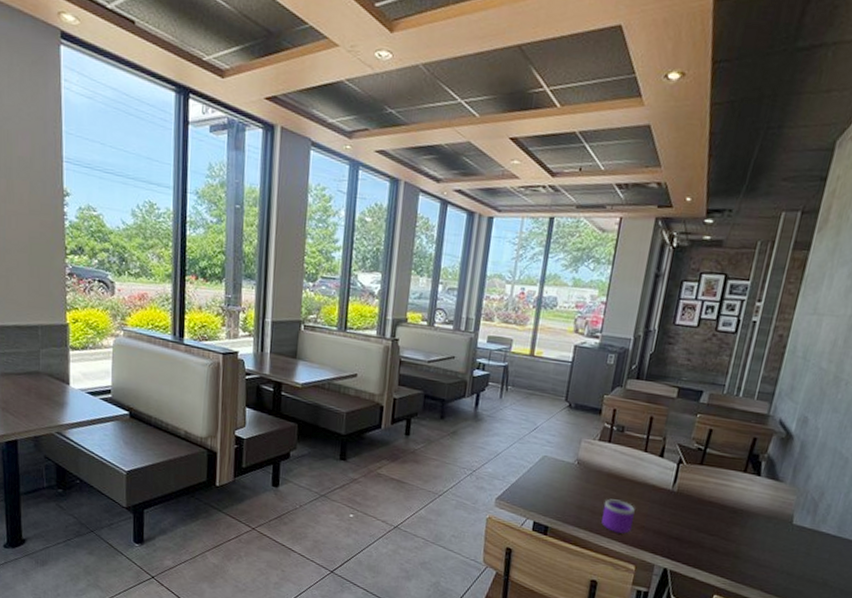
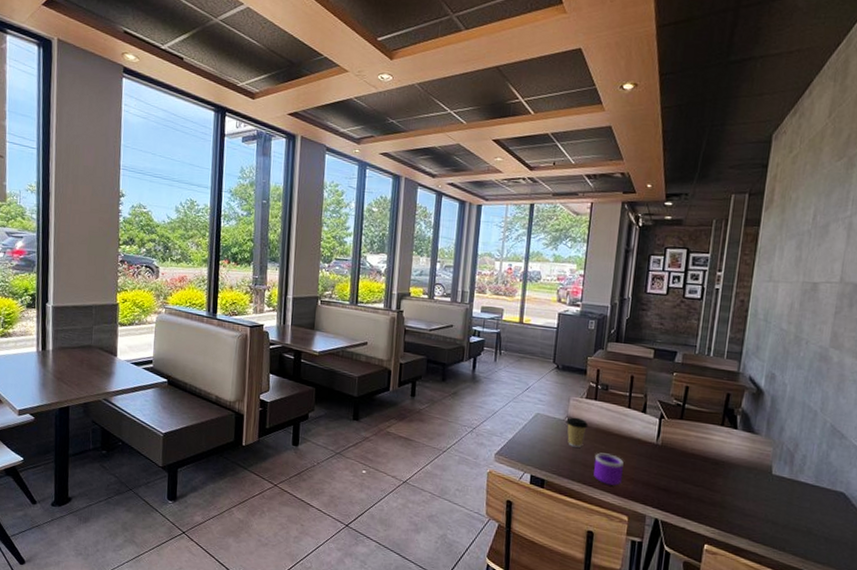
coffee cup: none [575,460,600,493] -> present [566,417,588,448]

